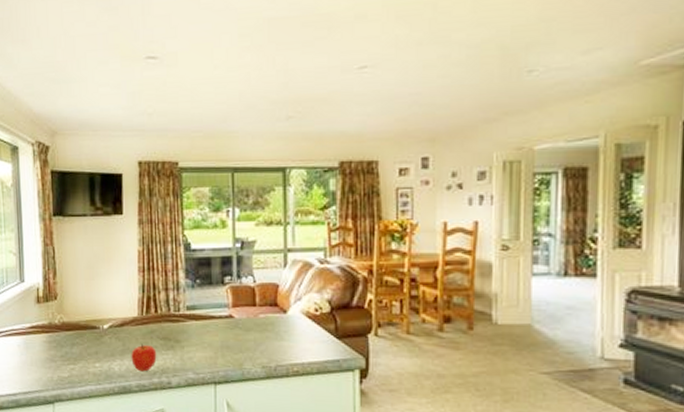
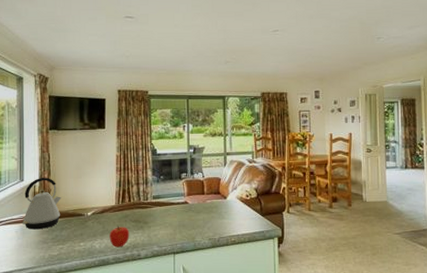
kettle: none [24,277,71,344] -> present [22,177,62,230]

